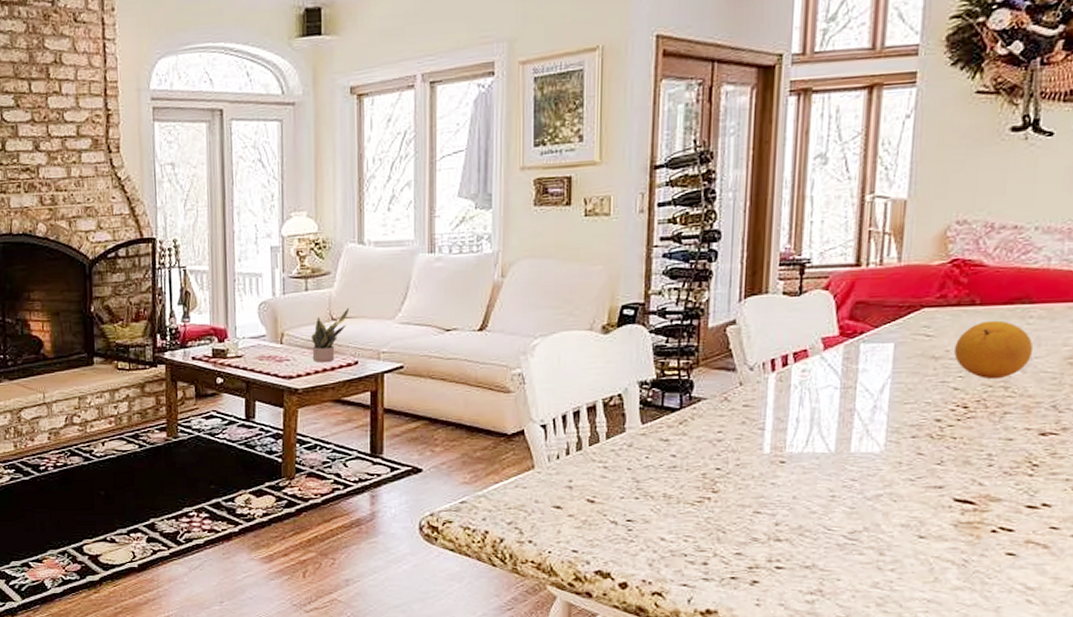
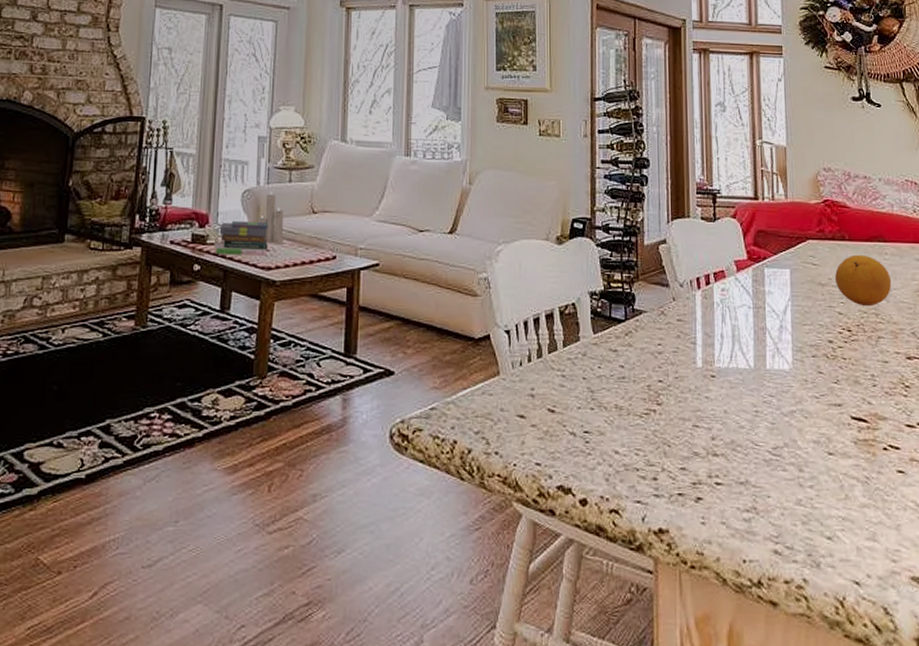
books: none [235,332,288,367] -> present [214,220,269,255]
candle: none [276,302,303,354] -> present [257,192,284,244]
potted plant: present [311,307,350,364] -> none [292,201,331,256]

